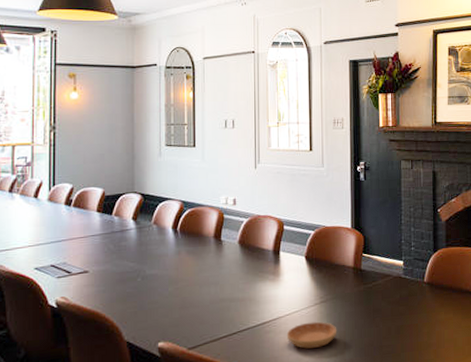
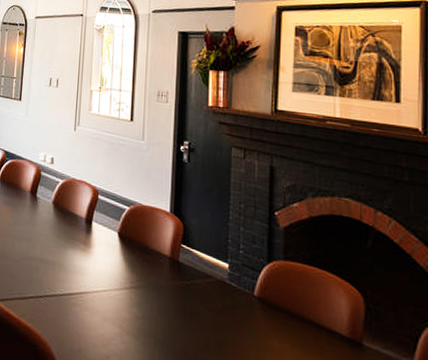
saucer: present [286,321,337,349] -> none [92,305,148,339]

